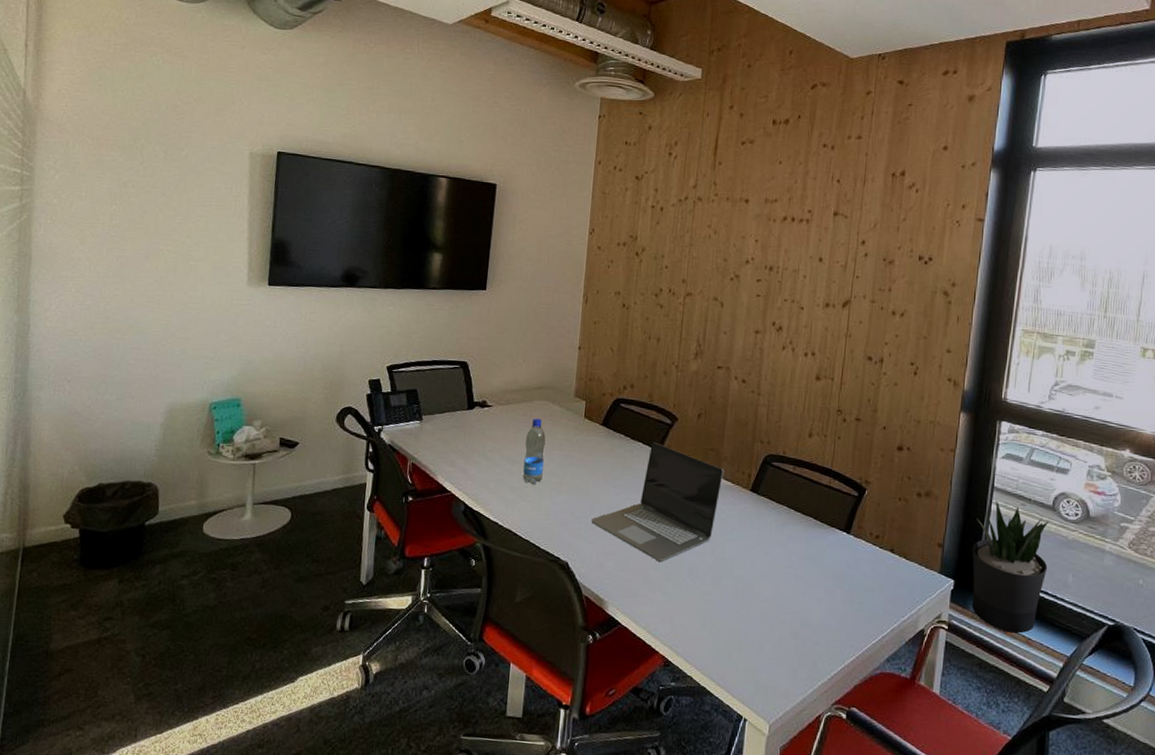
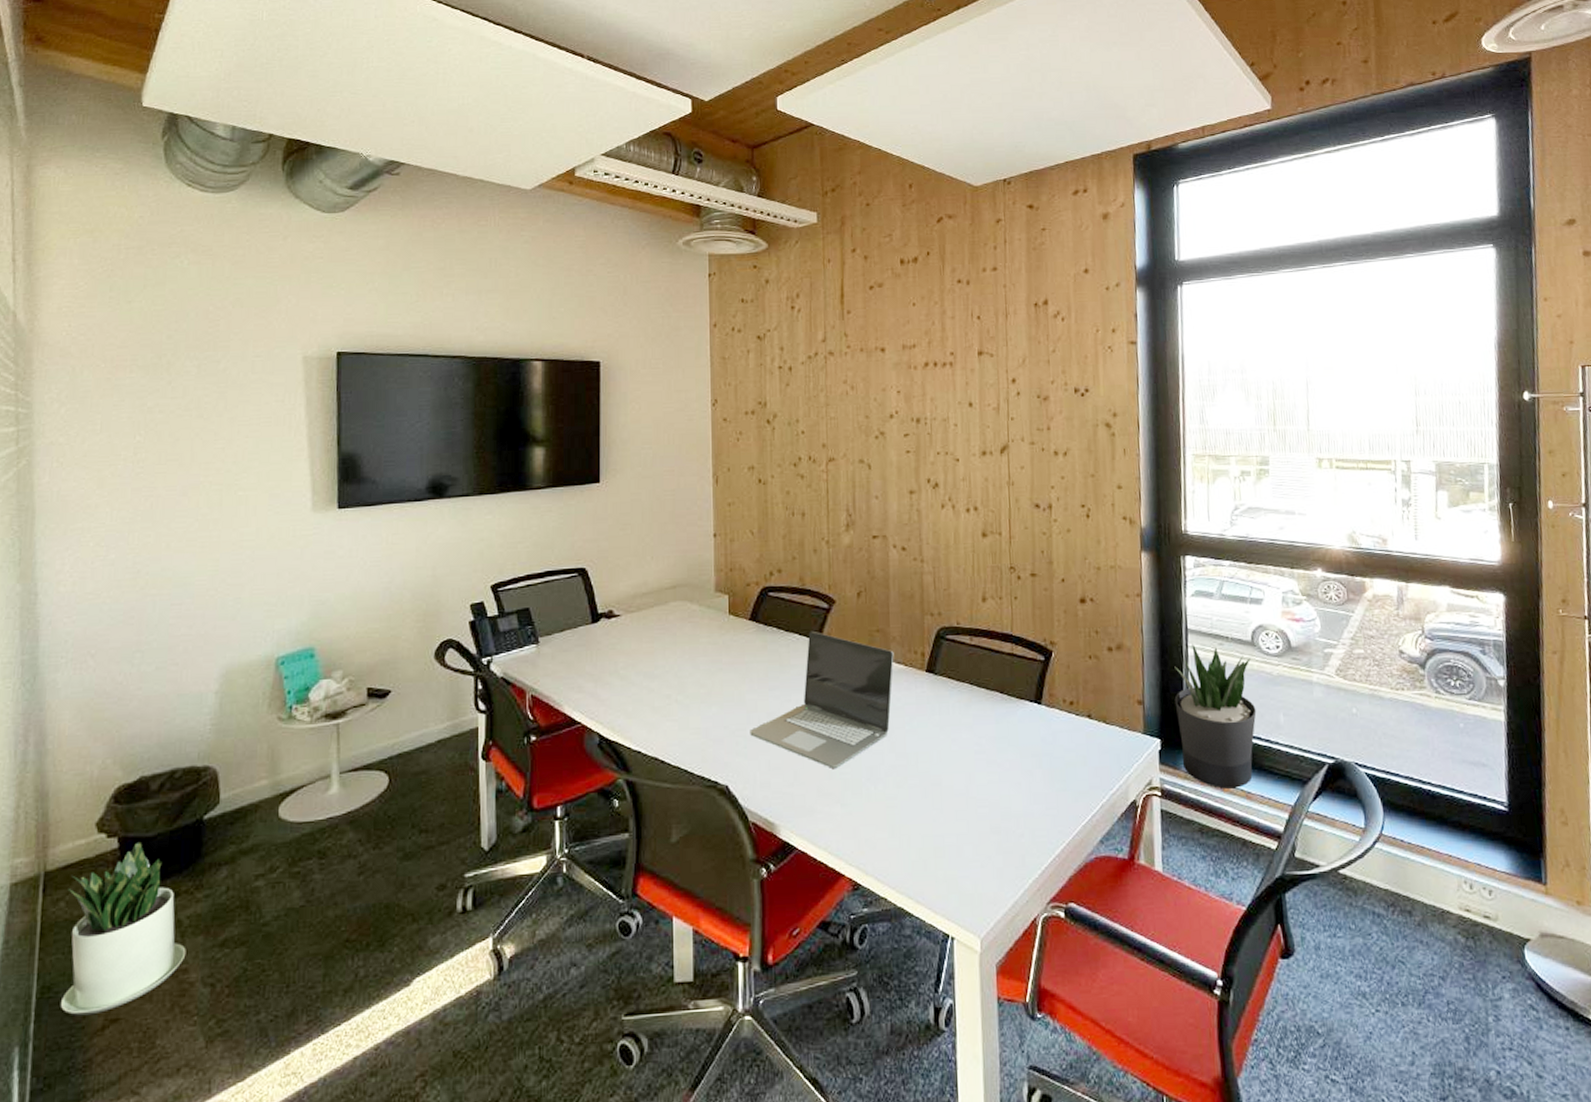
planter: none [29,536,125,663] -> present [60,843,186,1016]
bottle: present [523,418,546,485] -> none [663,622,687,701]

